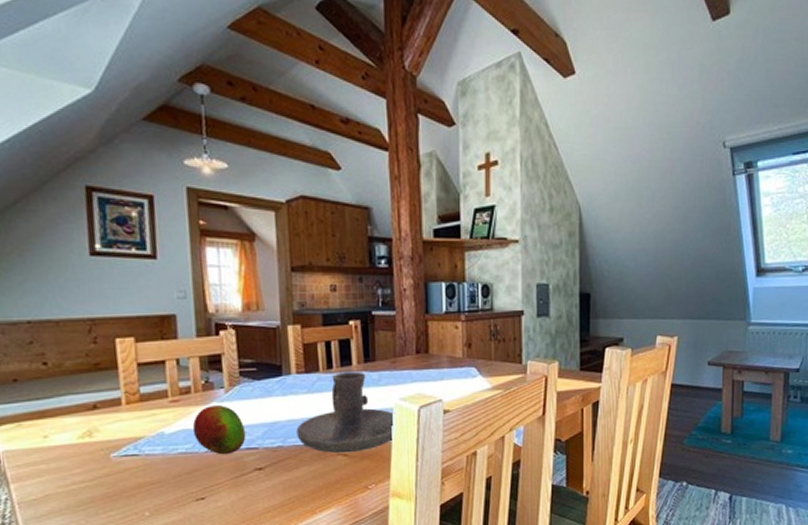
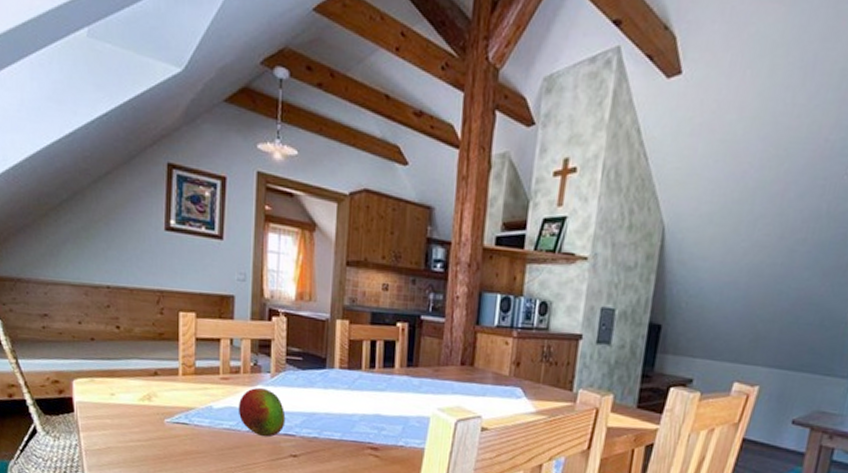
candle holder: present [296,371,395,454] -> none [332,373,432,456]

